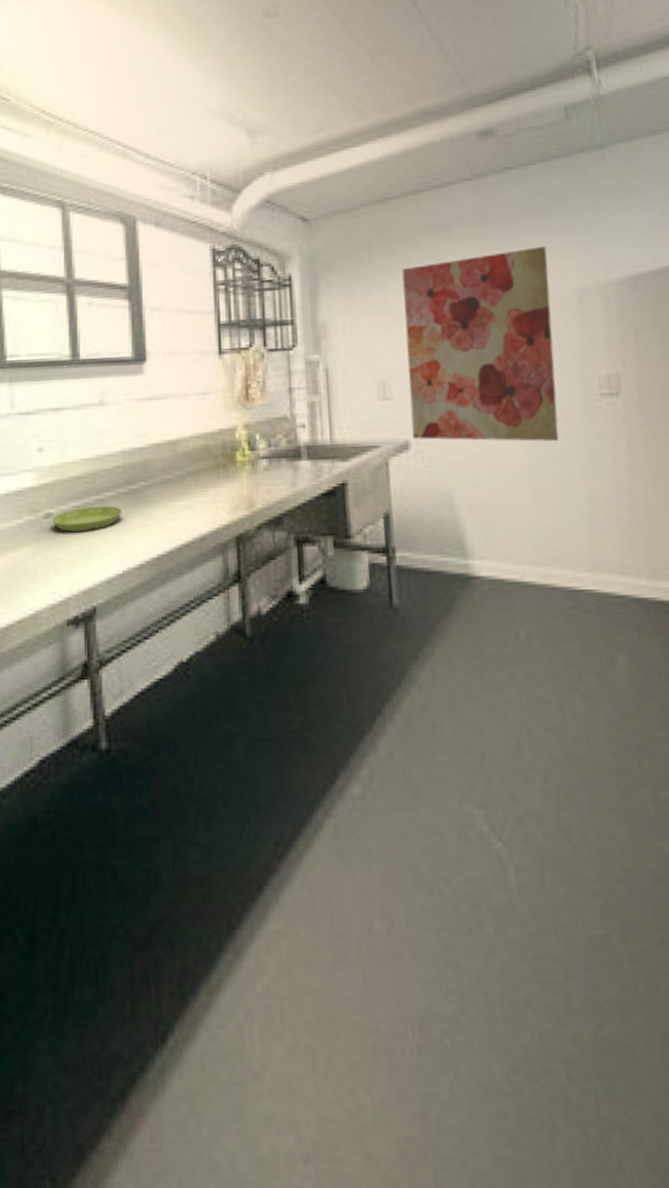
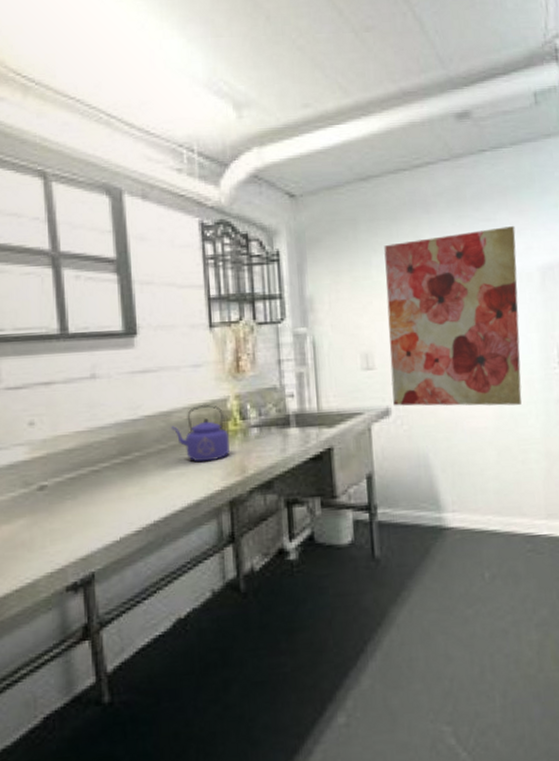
saucer: present [52,505,122,533] -> none [46,476,117,503]
kettle: none [178,433,238,494] -> present [171,404,230,463]

